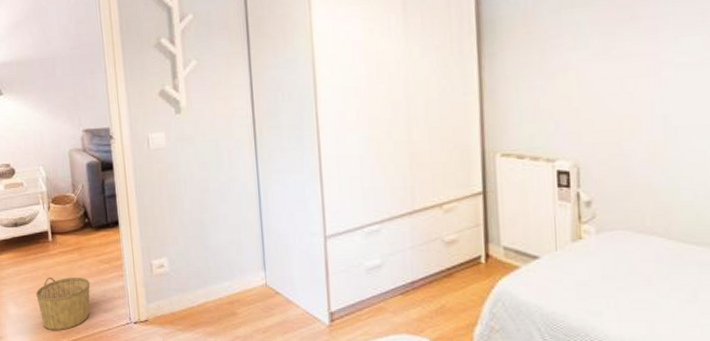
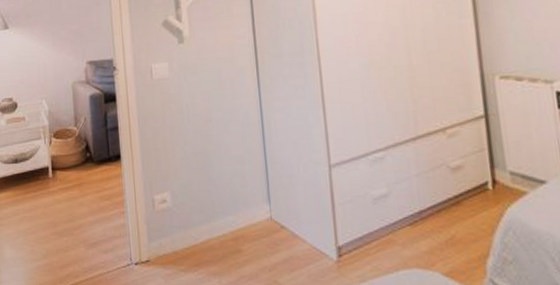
basket: present [36,277,90,331] -> none [34,215,91,275]

